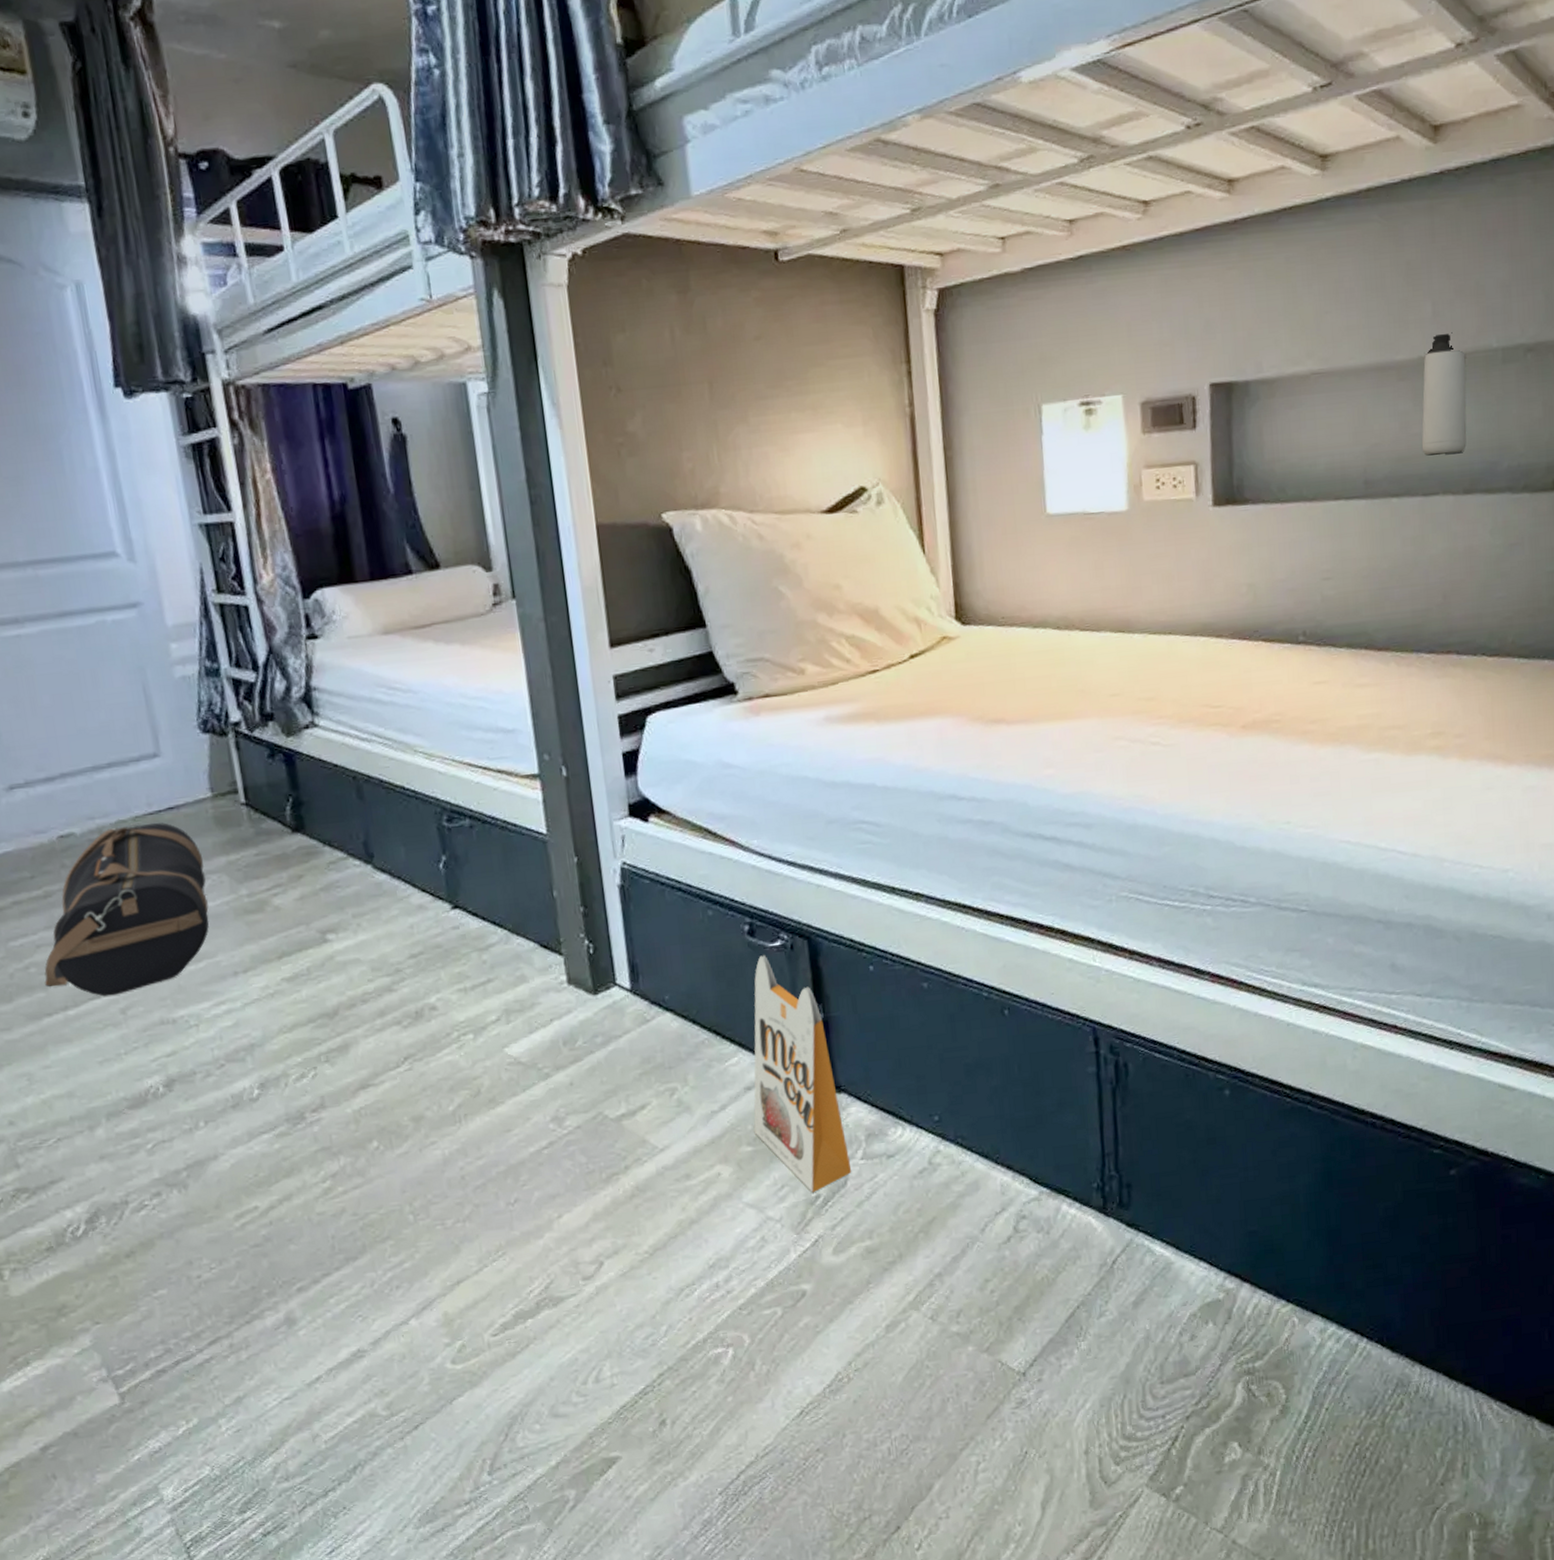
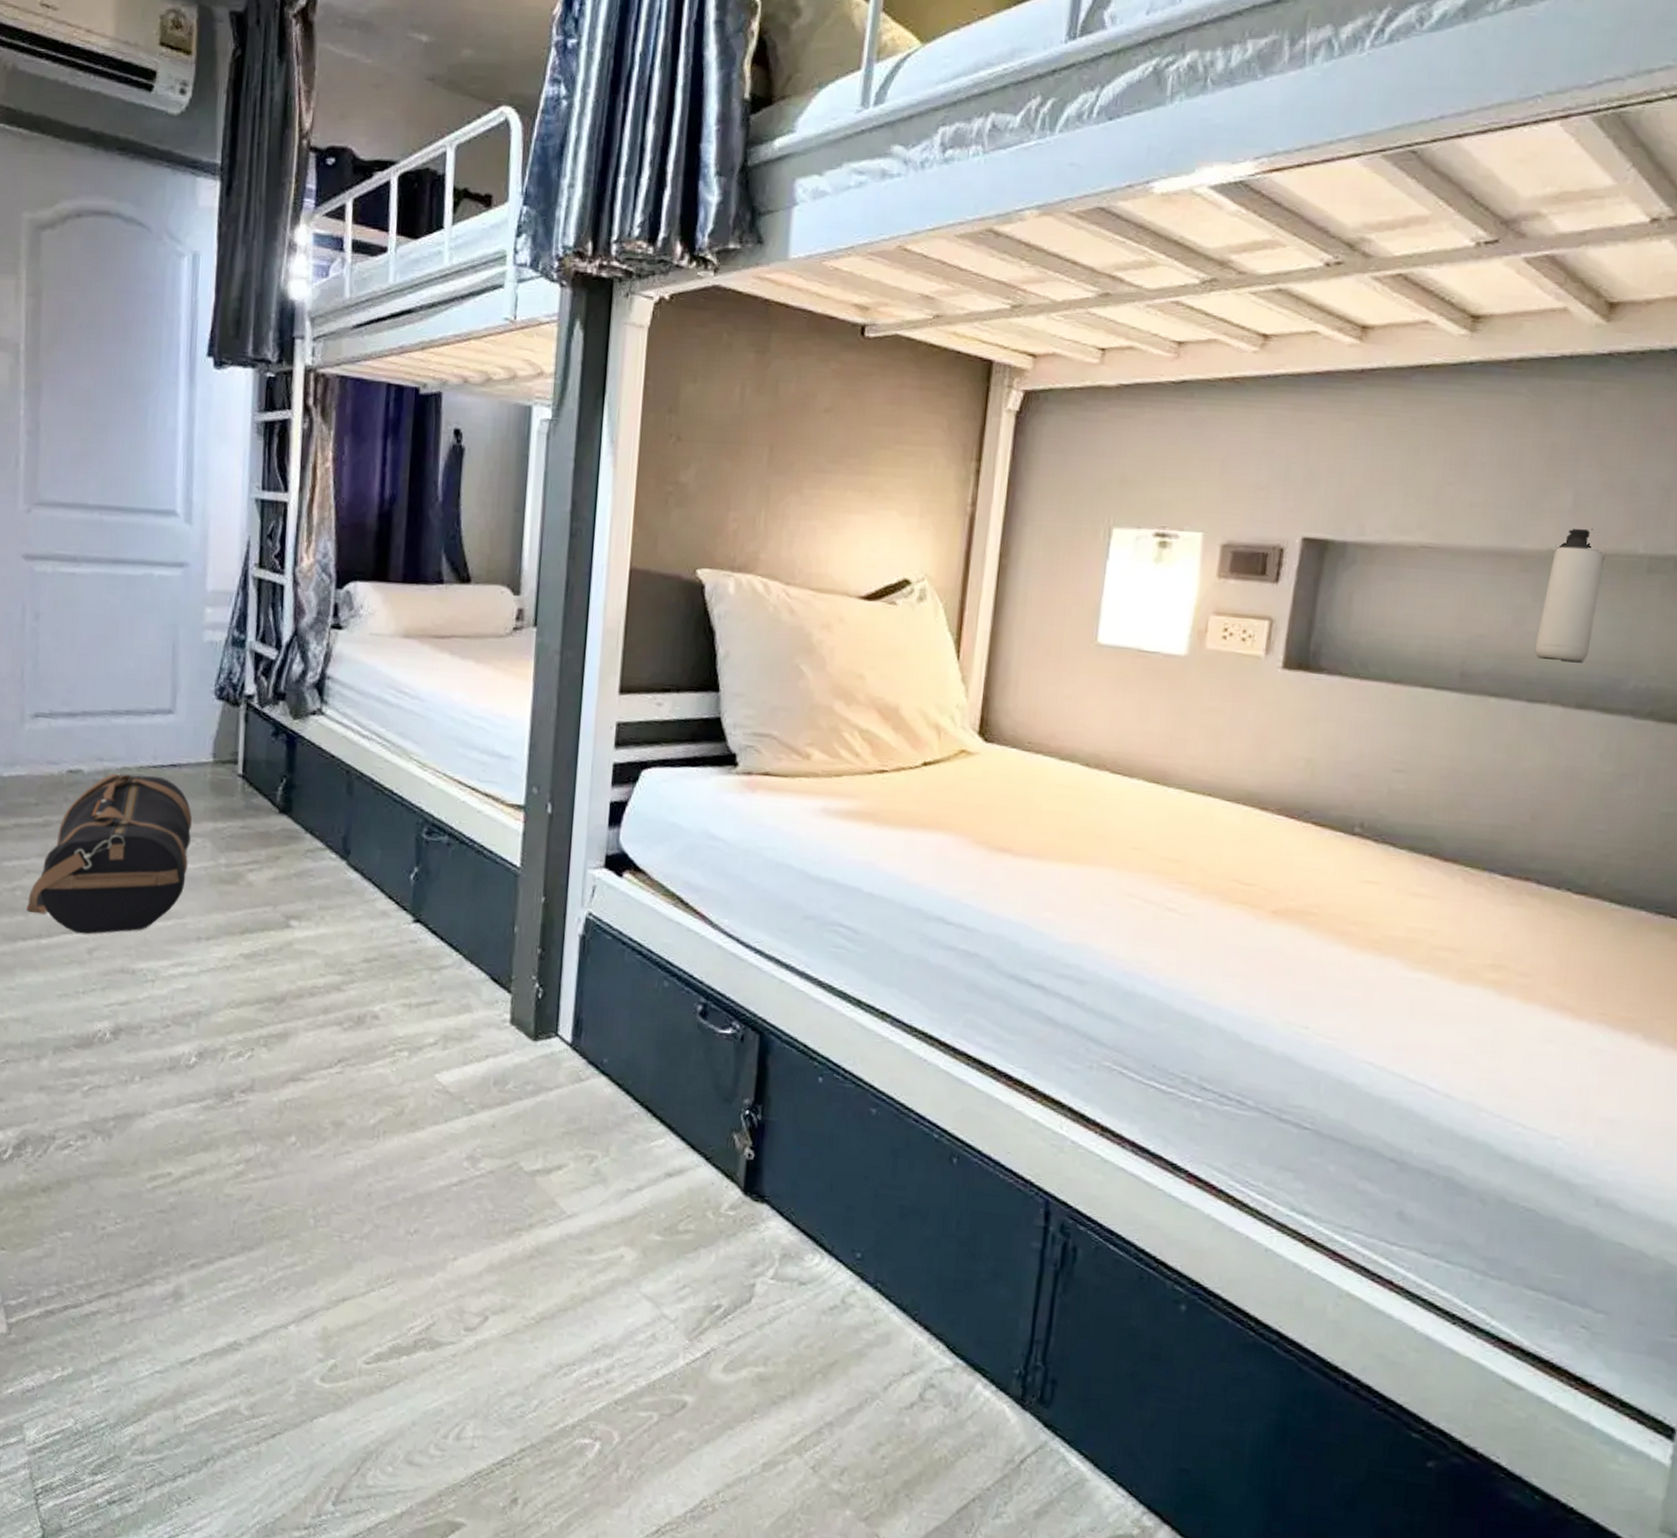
shopping bag: present [754,955,852,1193] -> none [666,1040,760,1302]

